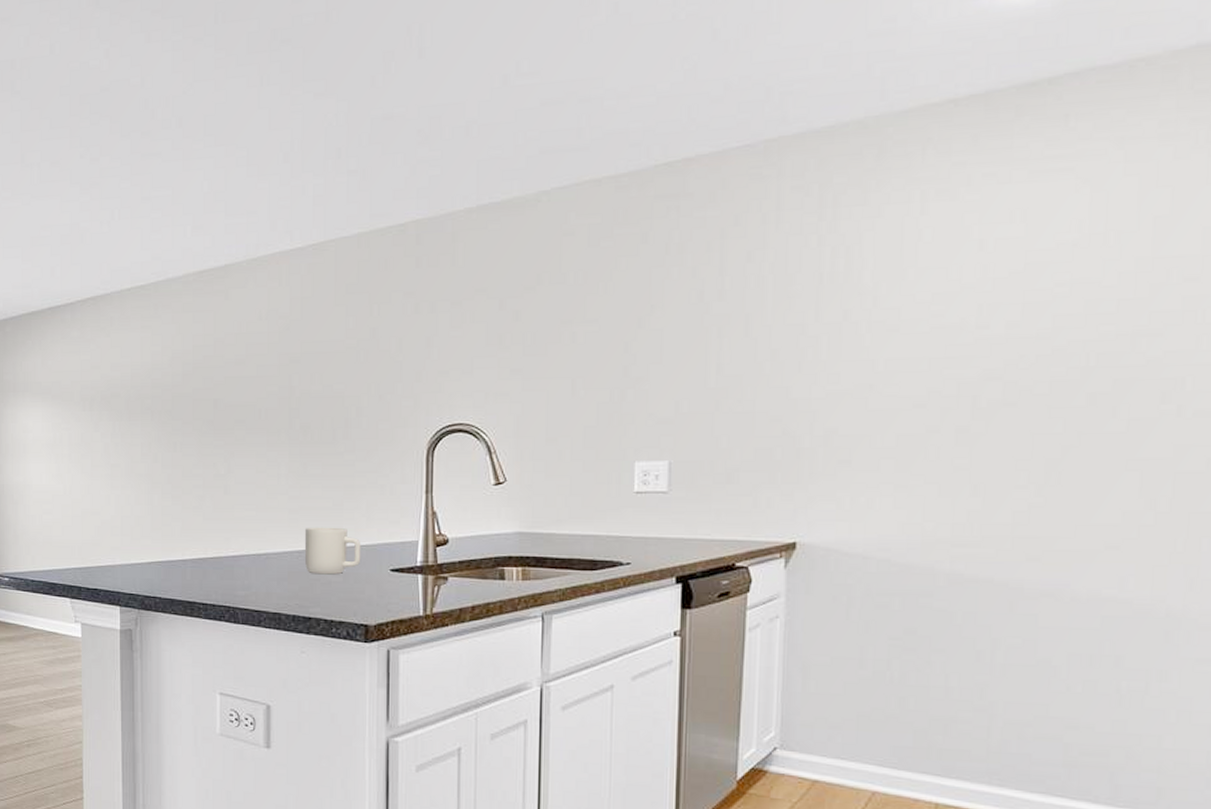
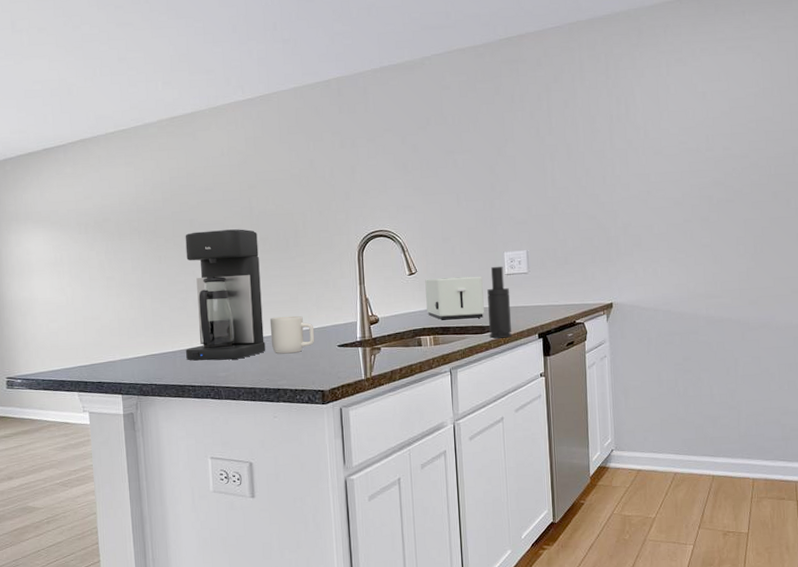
coffee maker: none [199,413,297,577] -> present [185,229,266,361]
toaster: none [516,492,601,549] -> present [425,276,484,320]
soap dispenser: none [602,480,639,579] -> present [487,266,512,338]

